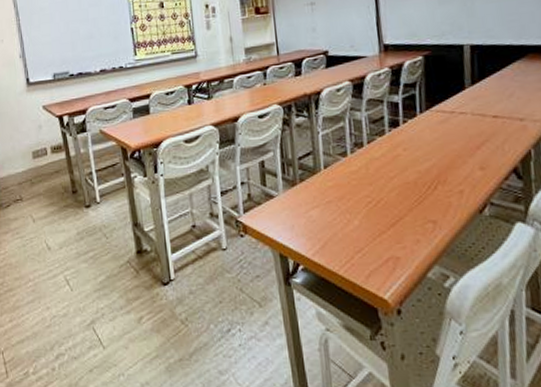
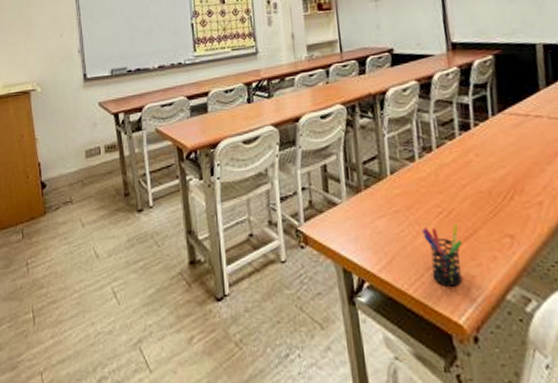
pen holder: none [352,211,389,267] -> present [421,223,462,286]

